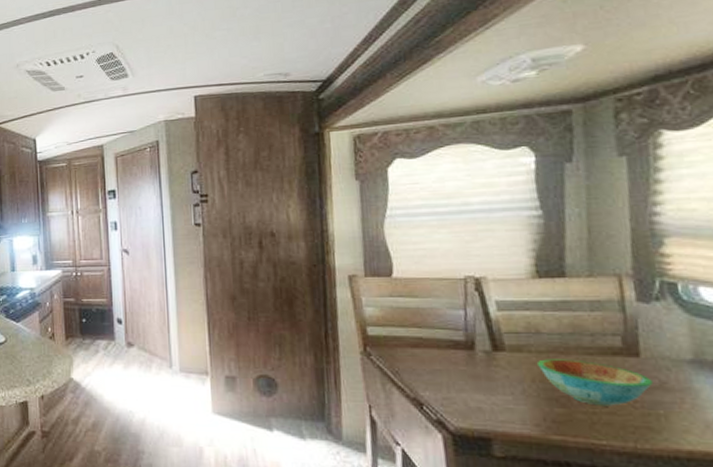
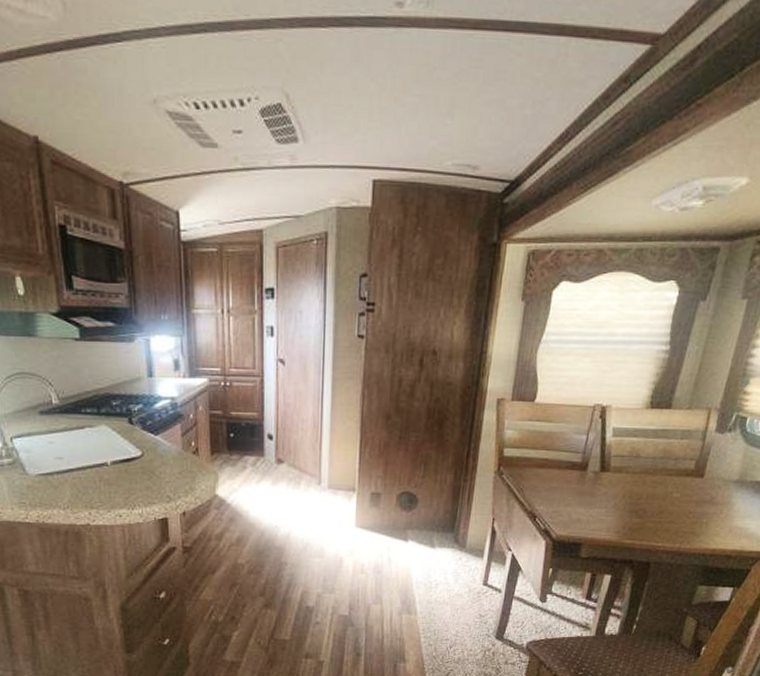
bowl: present [536,359,653,406] -> none [630,479,707,517]

